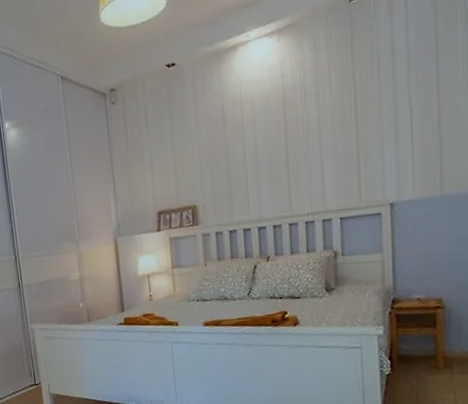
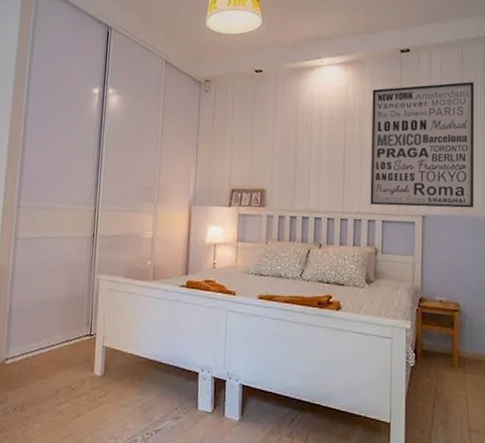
wall art: none [315,19,457,201] -> present [370,82,474,208]

